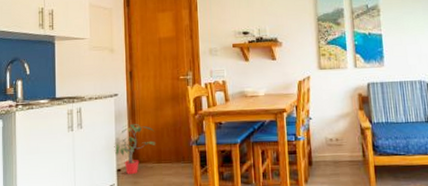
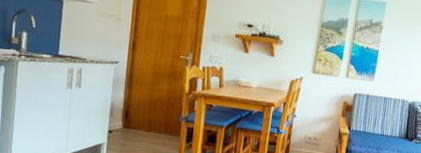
potted plant: present [114,123,155,174] -> none [108,91,149,137]

